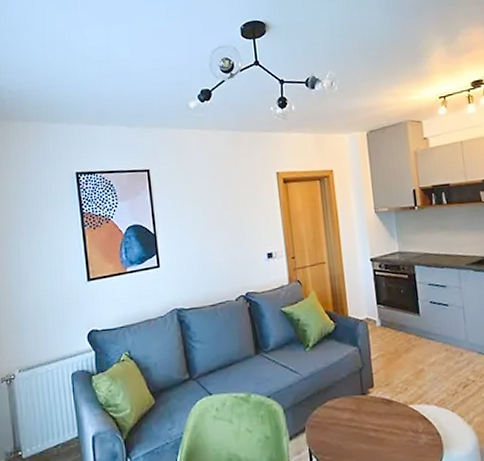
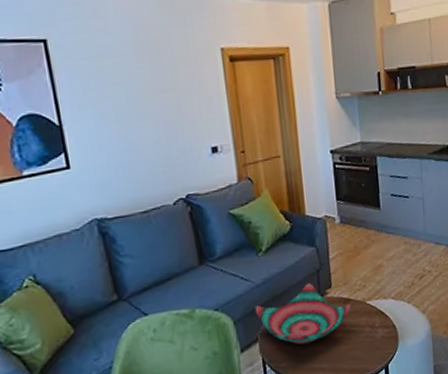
decorative bowl: none [302,380,393,441] -> present [254,283,351,345]

